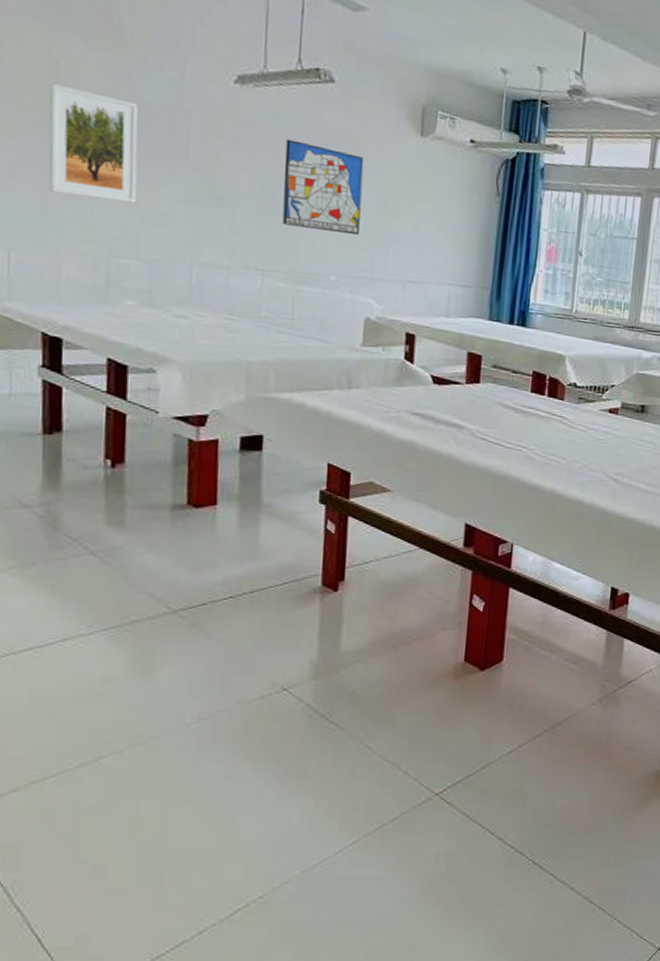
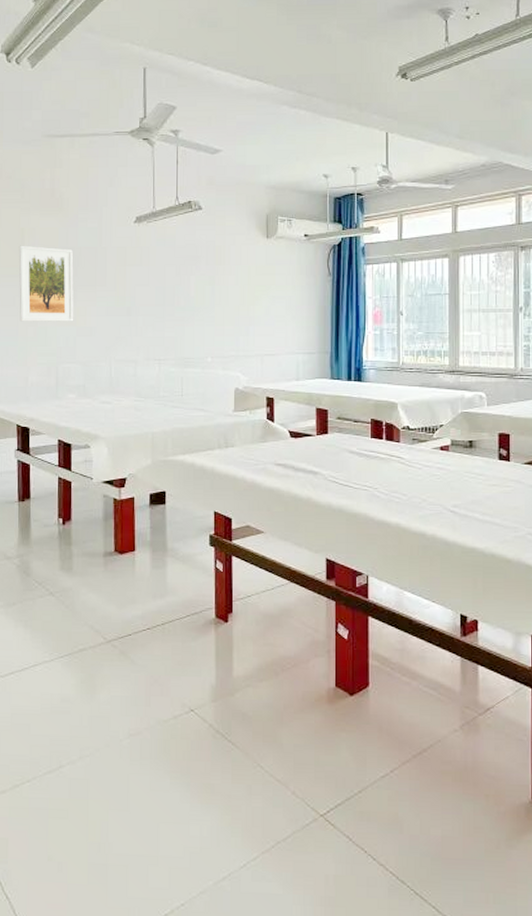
wall art: present [282,139,364,234] -> none [170,257,226,323]

